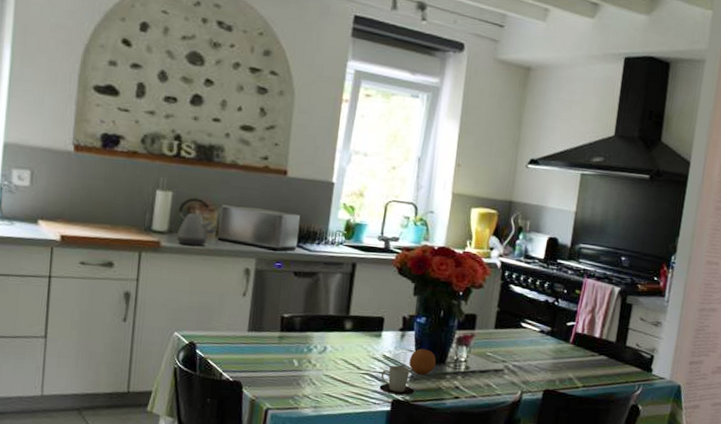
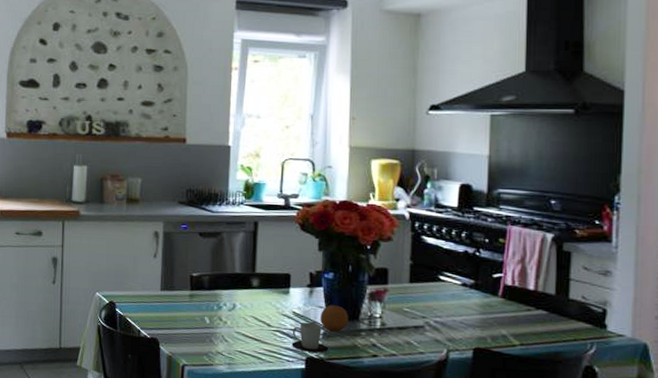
kettle: present [173,197,214,247] -> none [90,170,124,214]
toaster: present [217,204,301,252] -> none [128,173,202,214]

